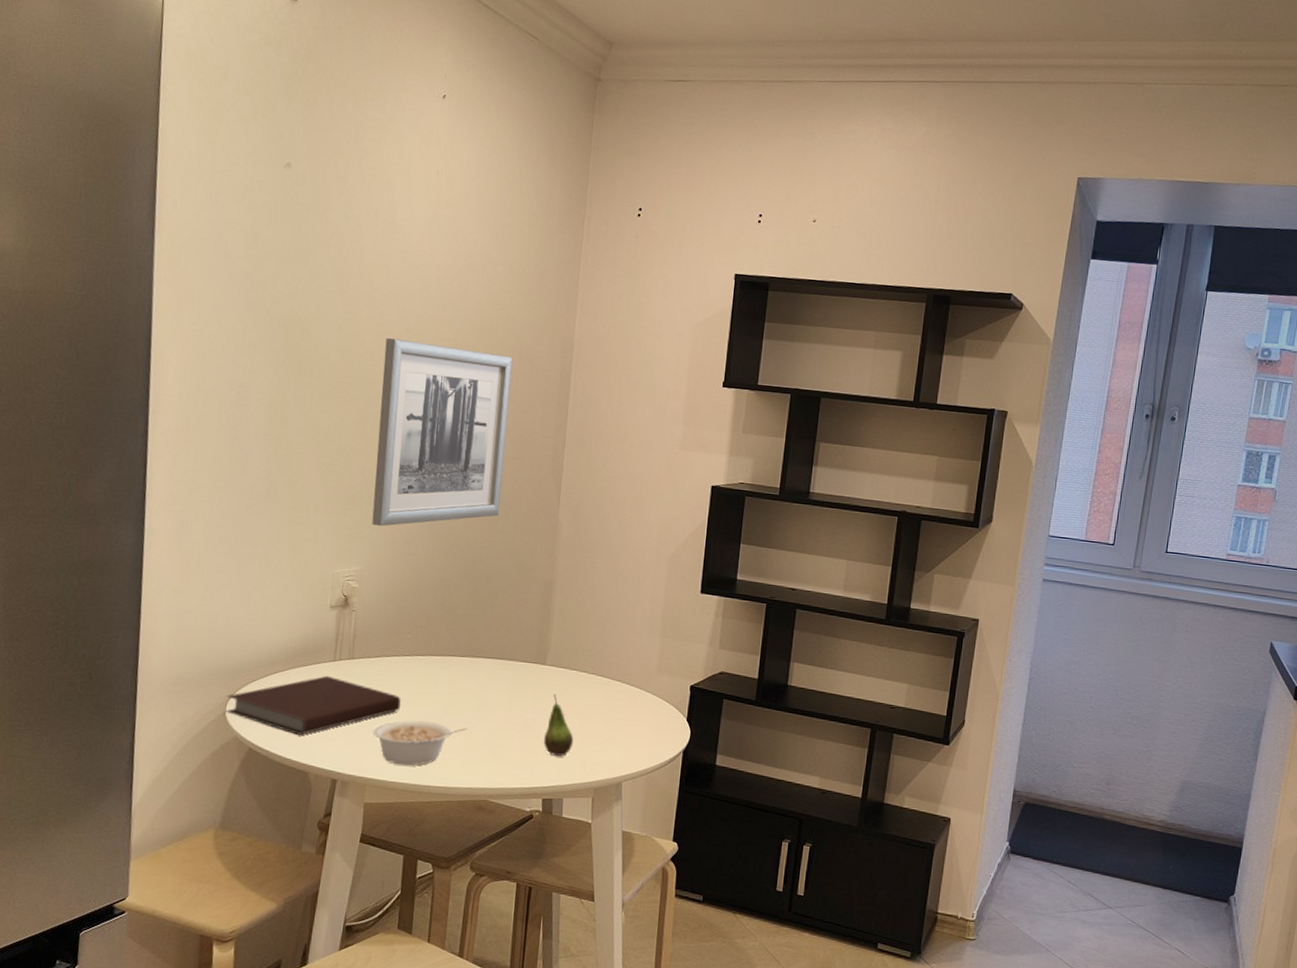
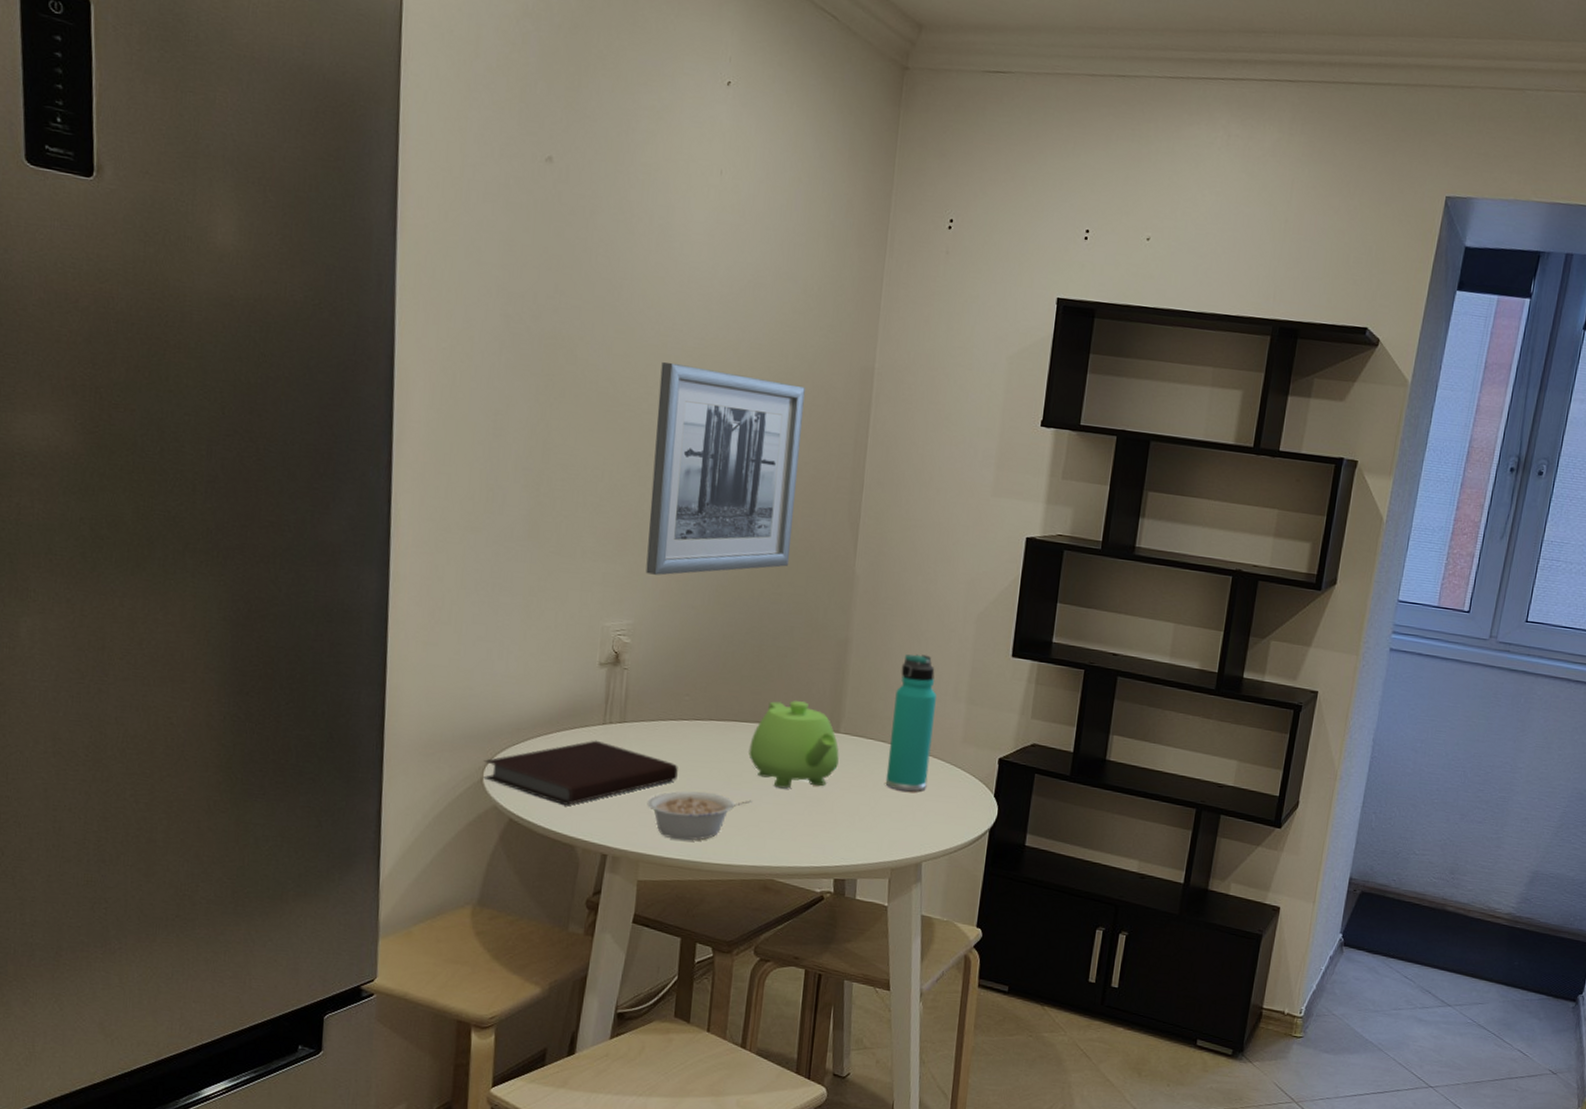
teapot: none [464,636,546,717] -> present [748,700,839,789]
fruit: present [543,694,574,756] -> none [835,765,870,833]
thermos bottle: none [588,592,633,718] -> present [885,654,937,792]

